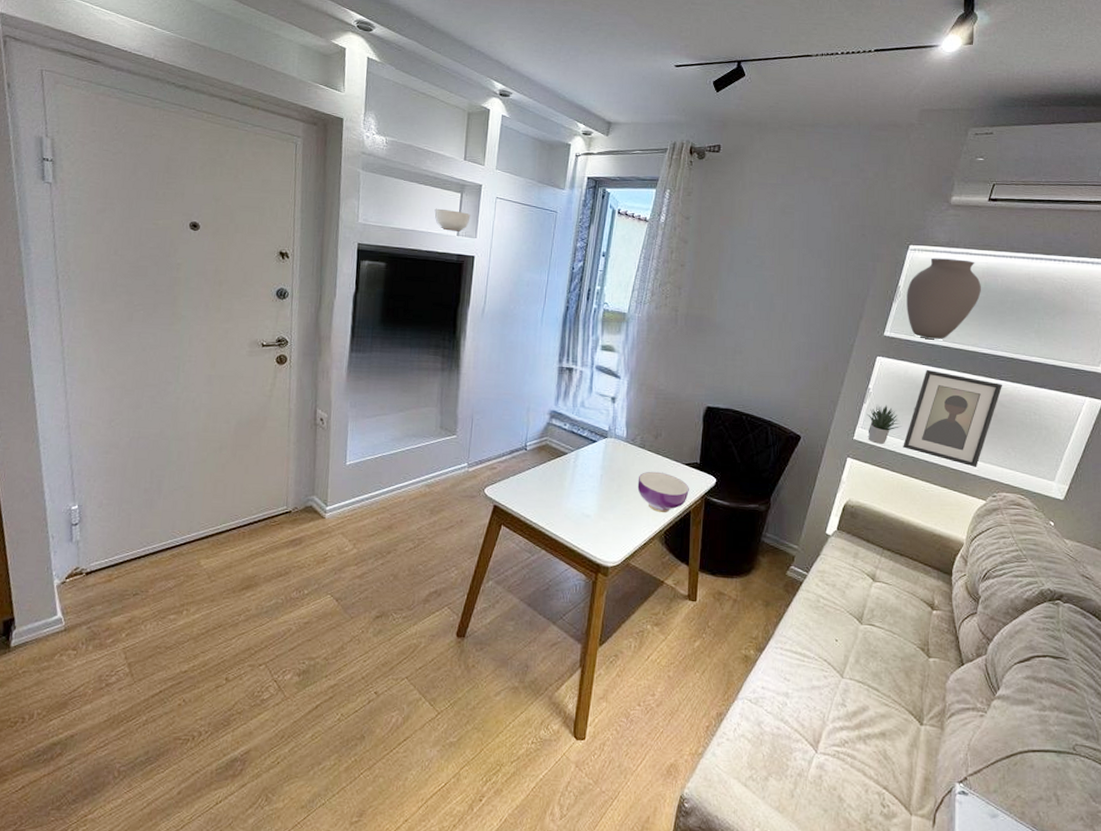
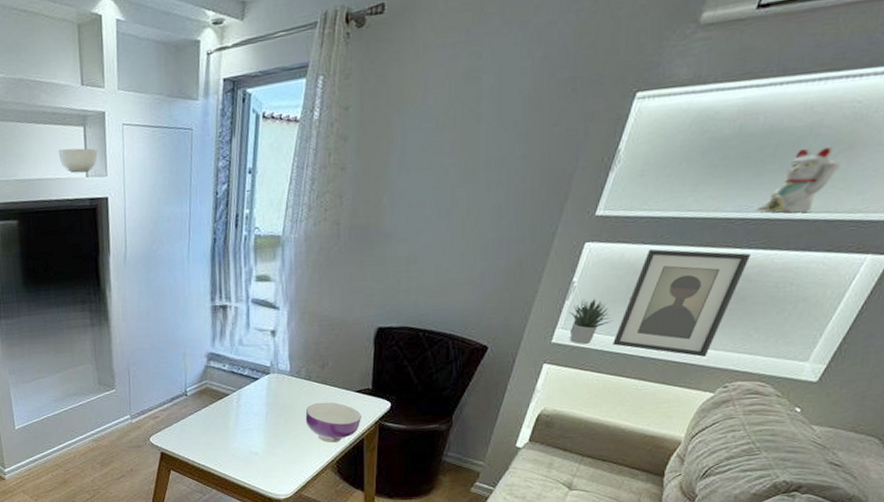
vase: present [907,258,981,339] -> none [627,99,734,211]
decorative figurine: none [1003,307,1059,357] -> present [756,145,841,213]

